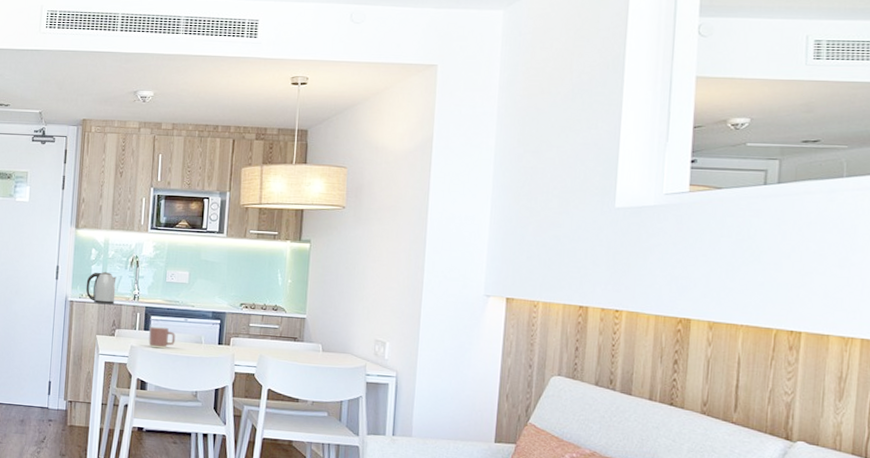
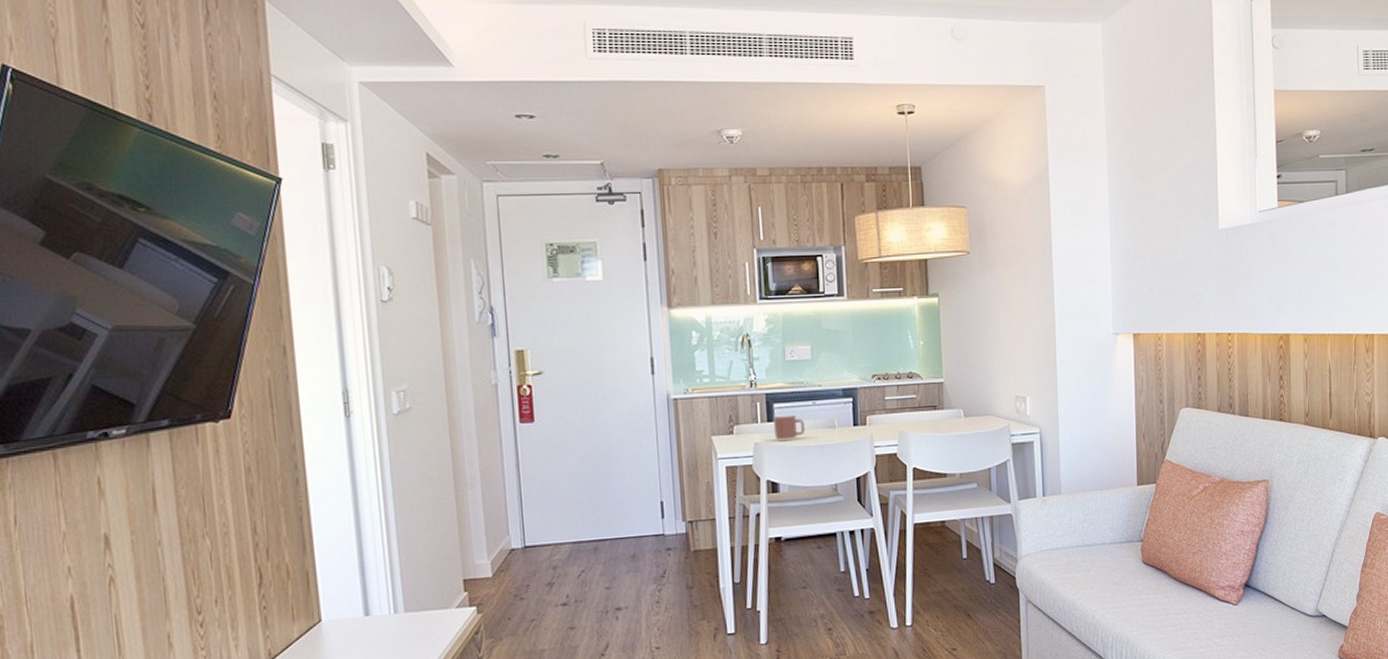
kettle: present [85,271,117,305] -> none [690,357,729,399]

